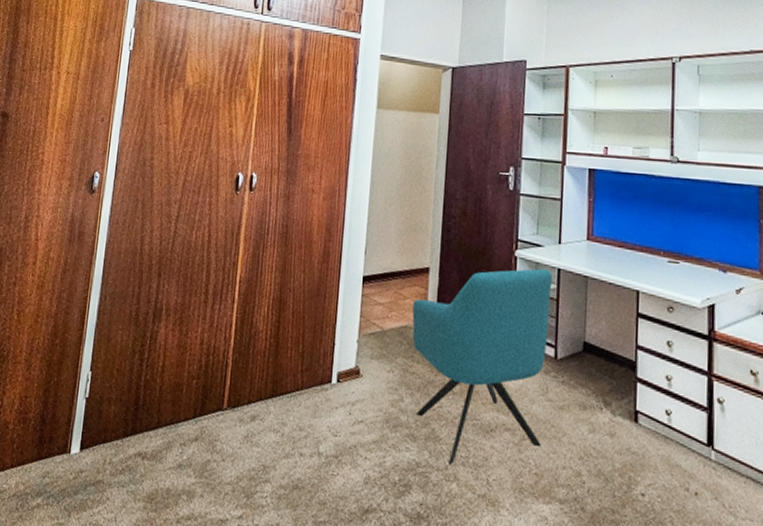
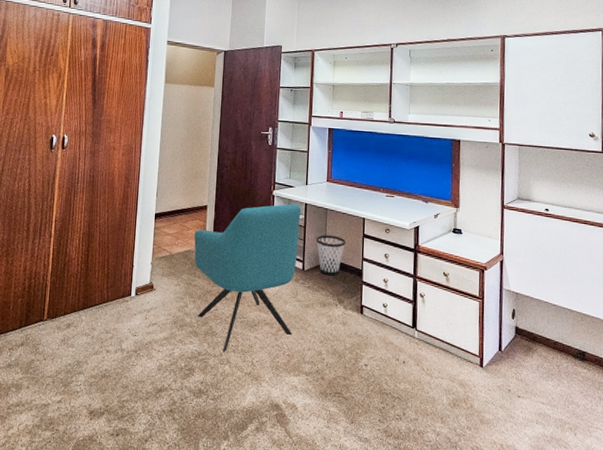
wastebasket: none [572,311,613,369] -> present [316,235,346,276]

